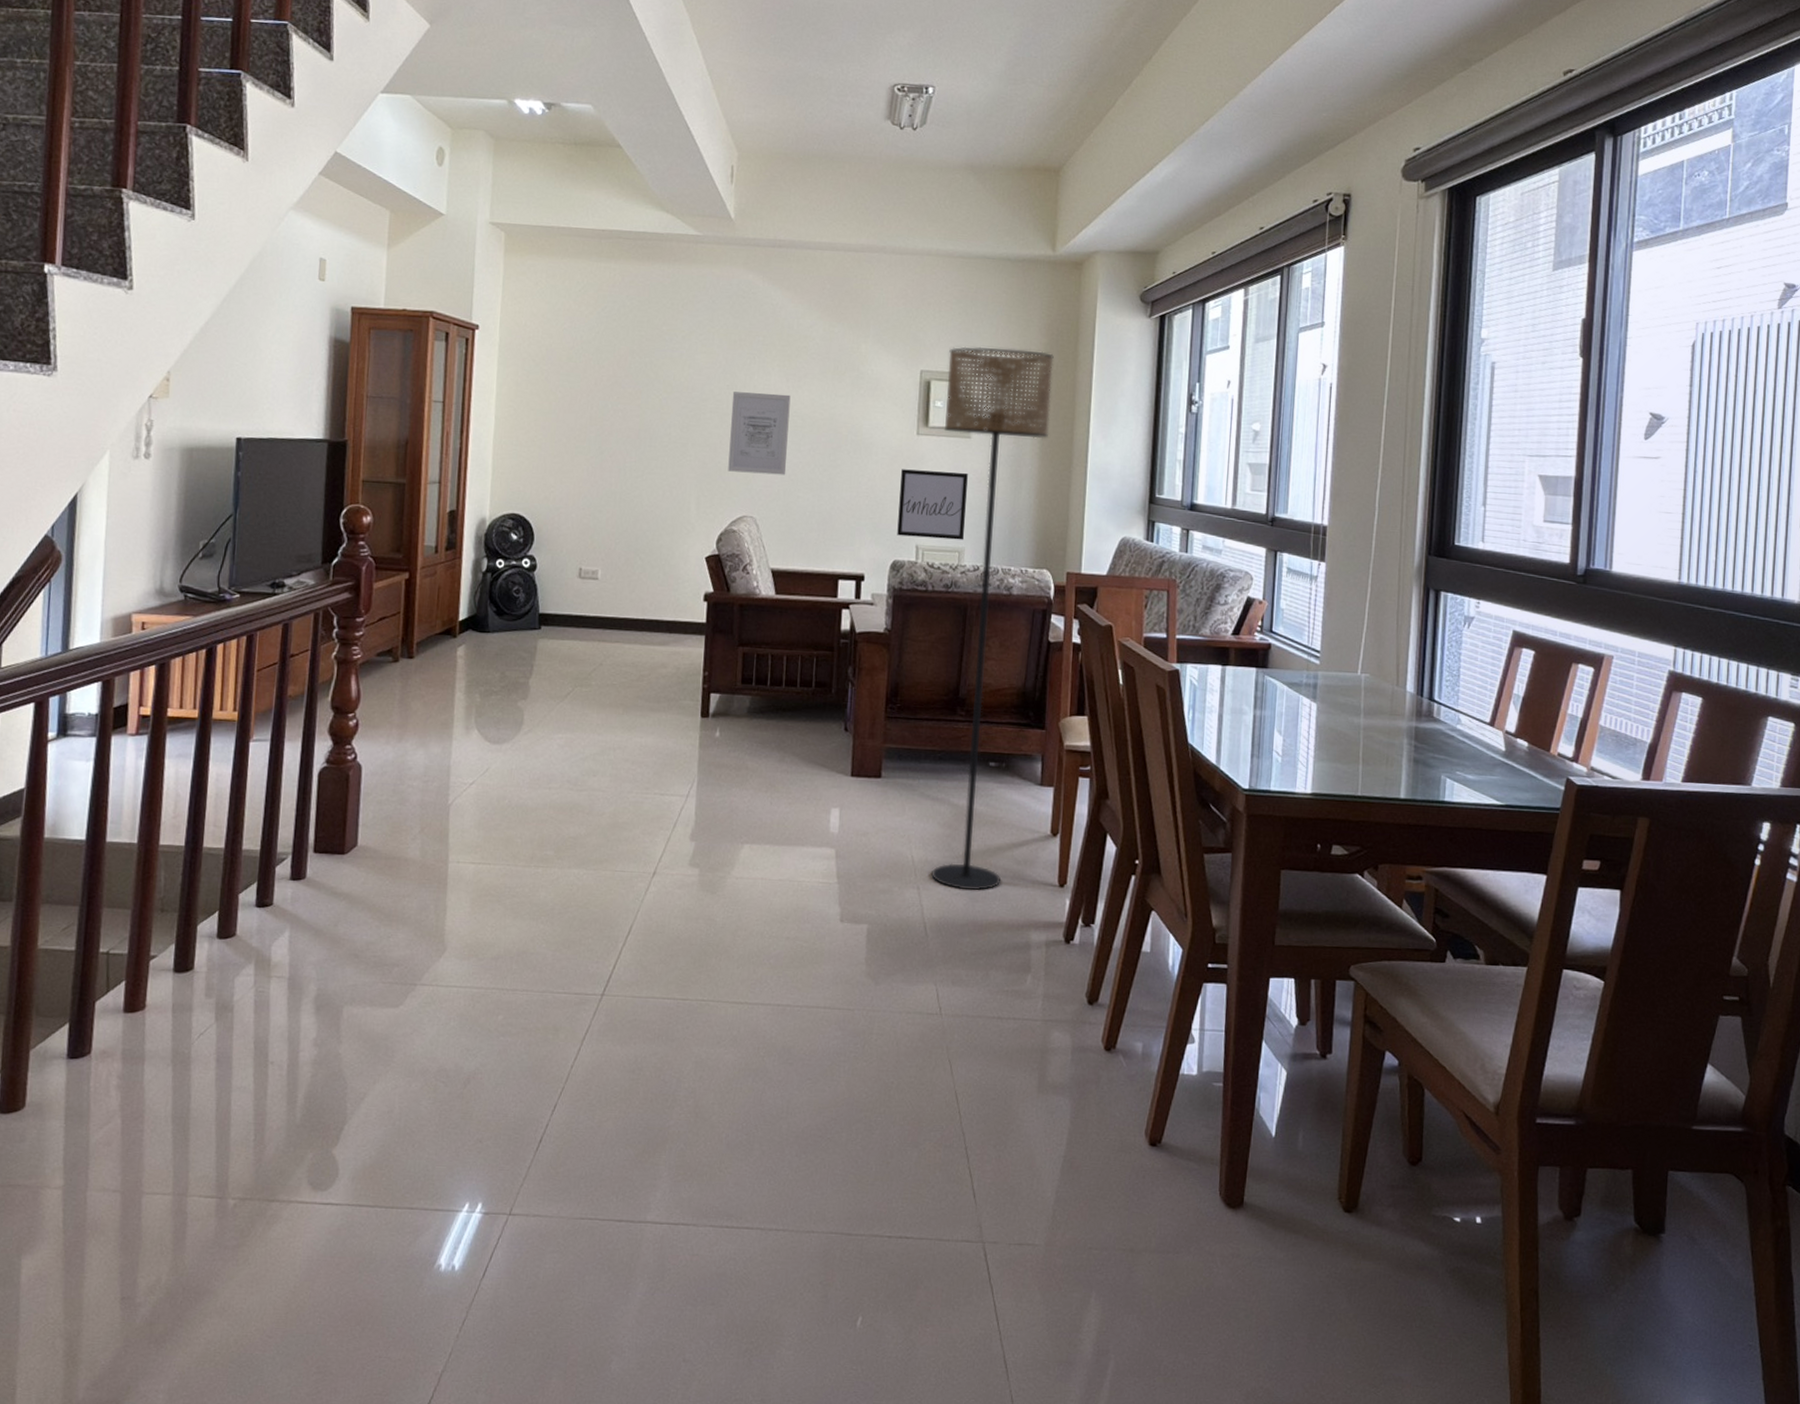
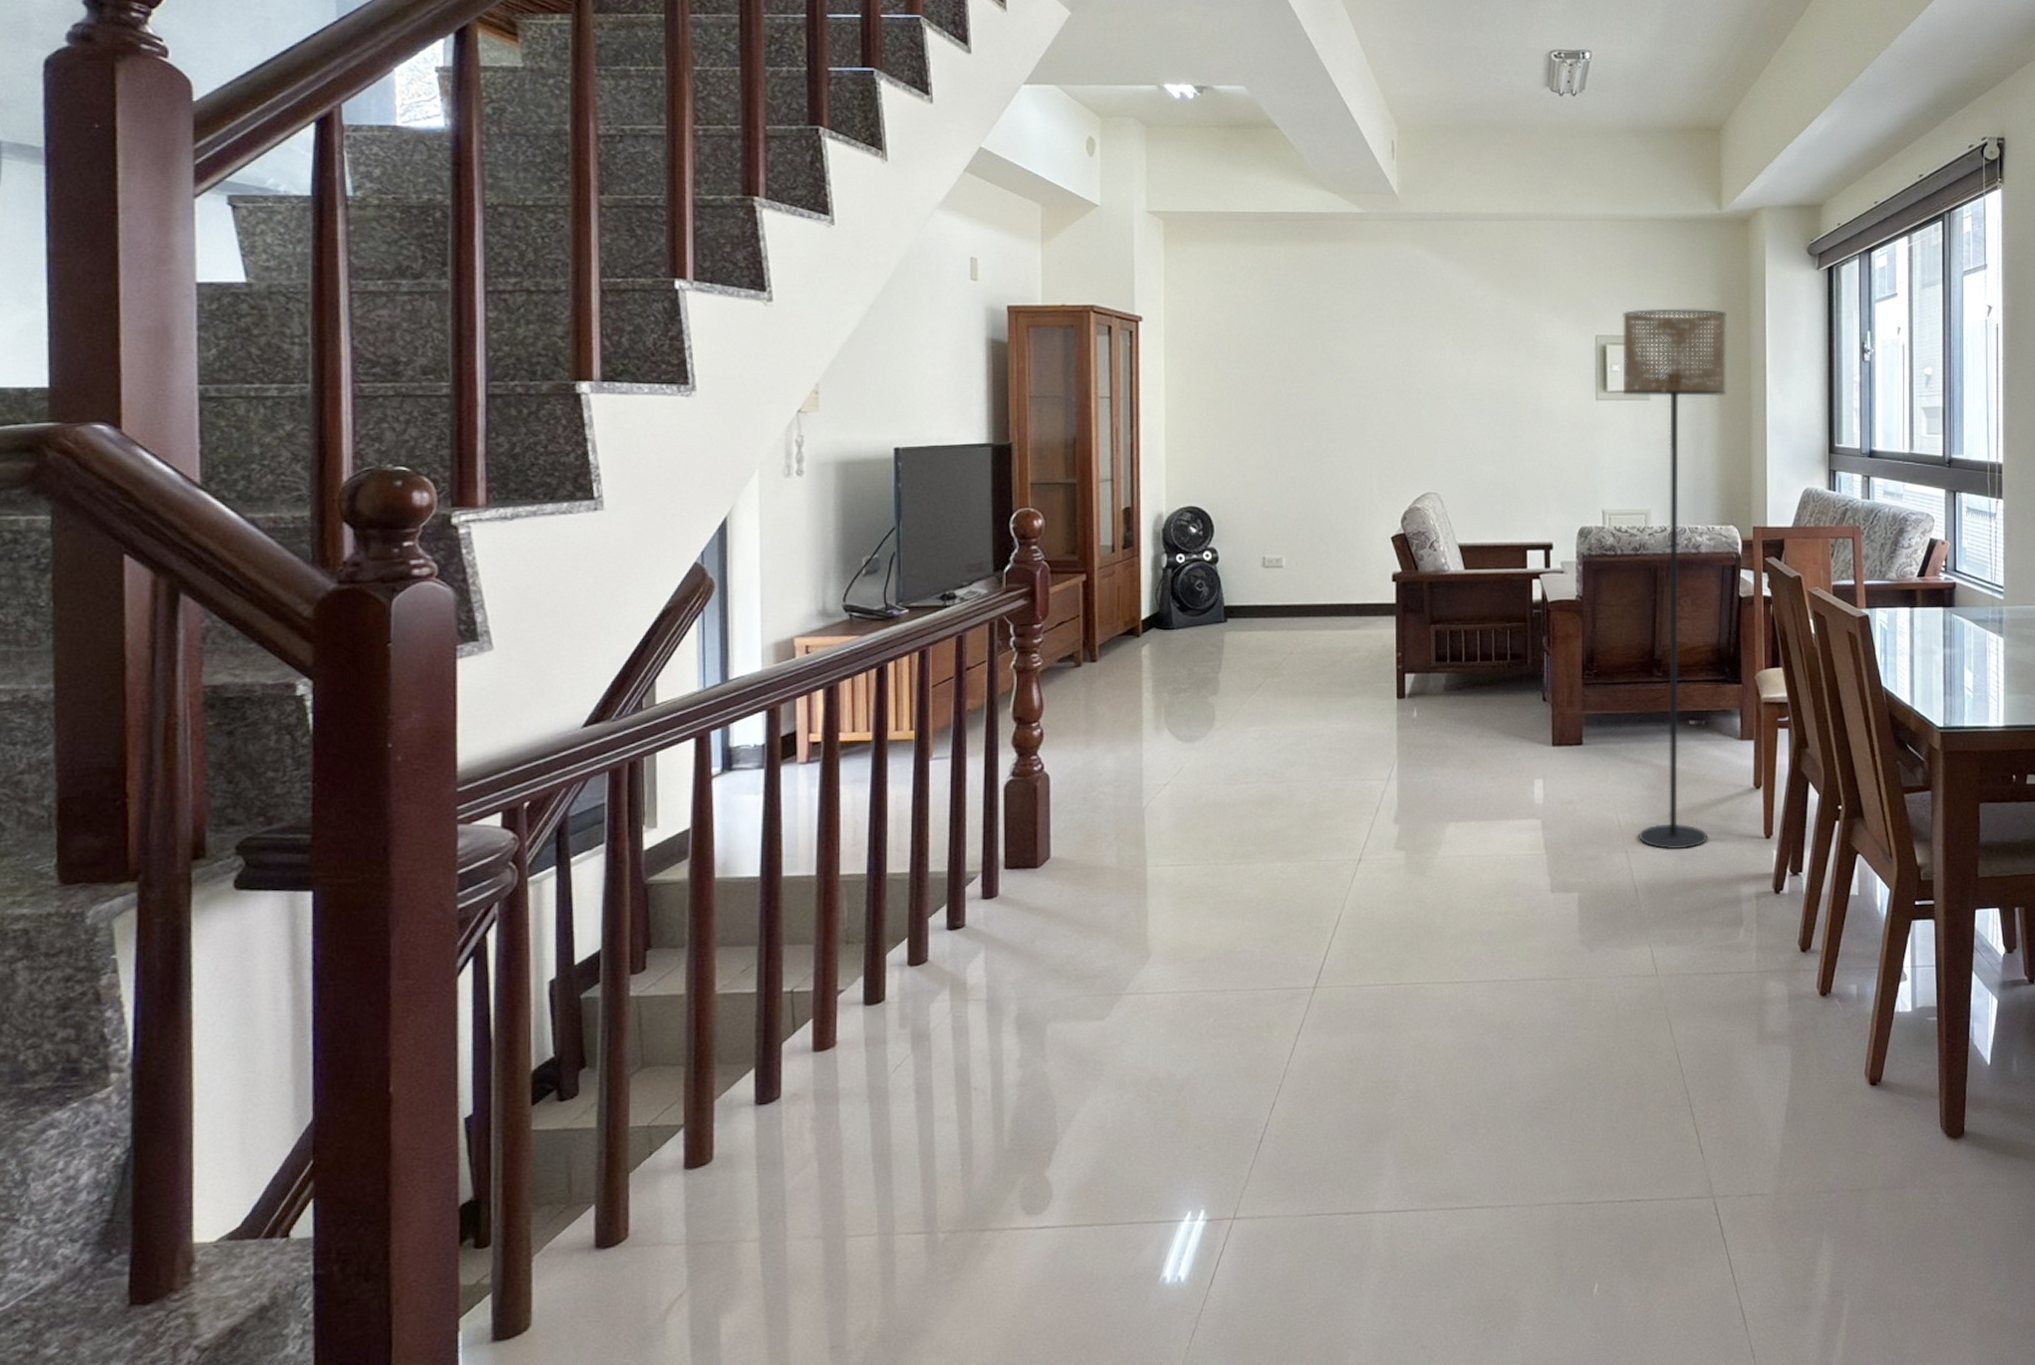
wall art: present [728,391,791,475] -> none [1407,368,1467,449]
wall art: present [897,469,968,540] -> none [1582,435,1650,502]

